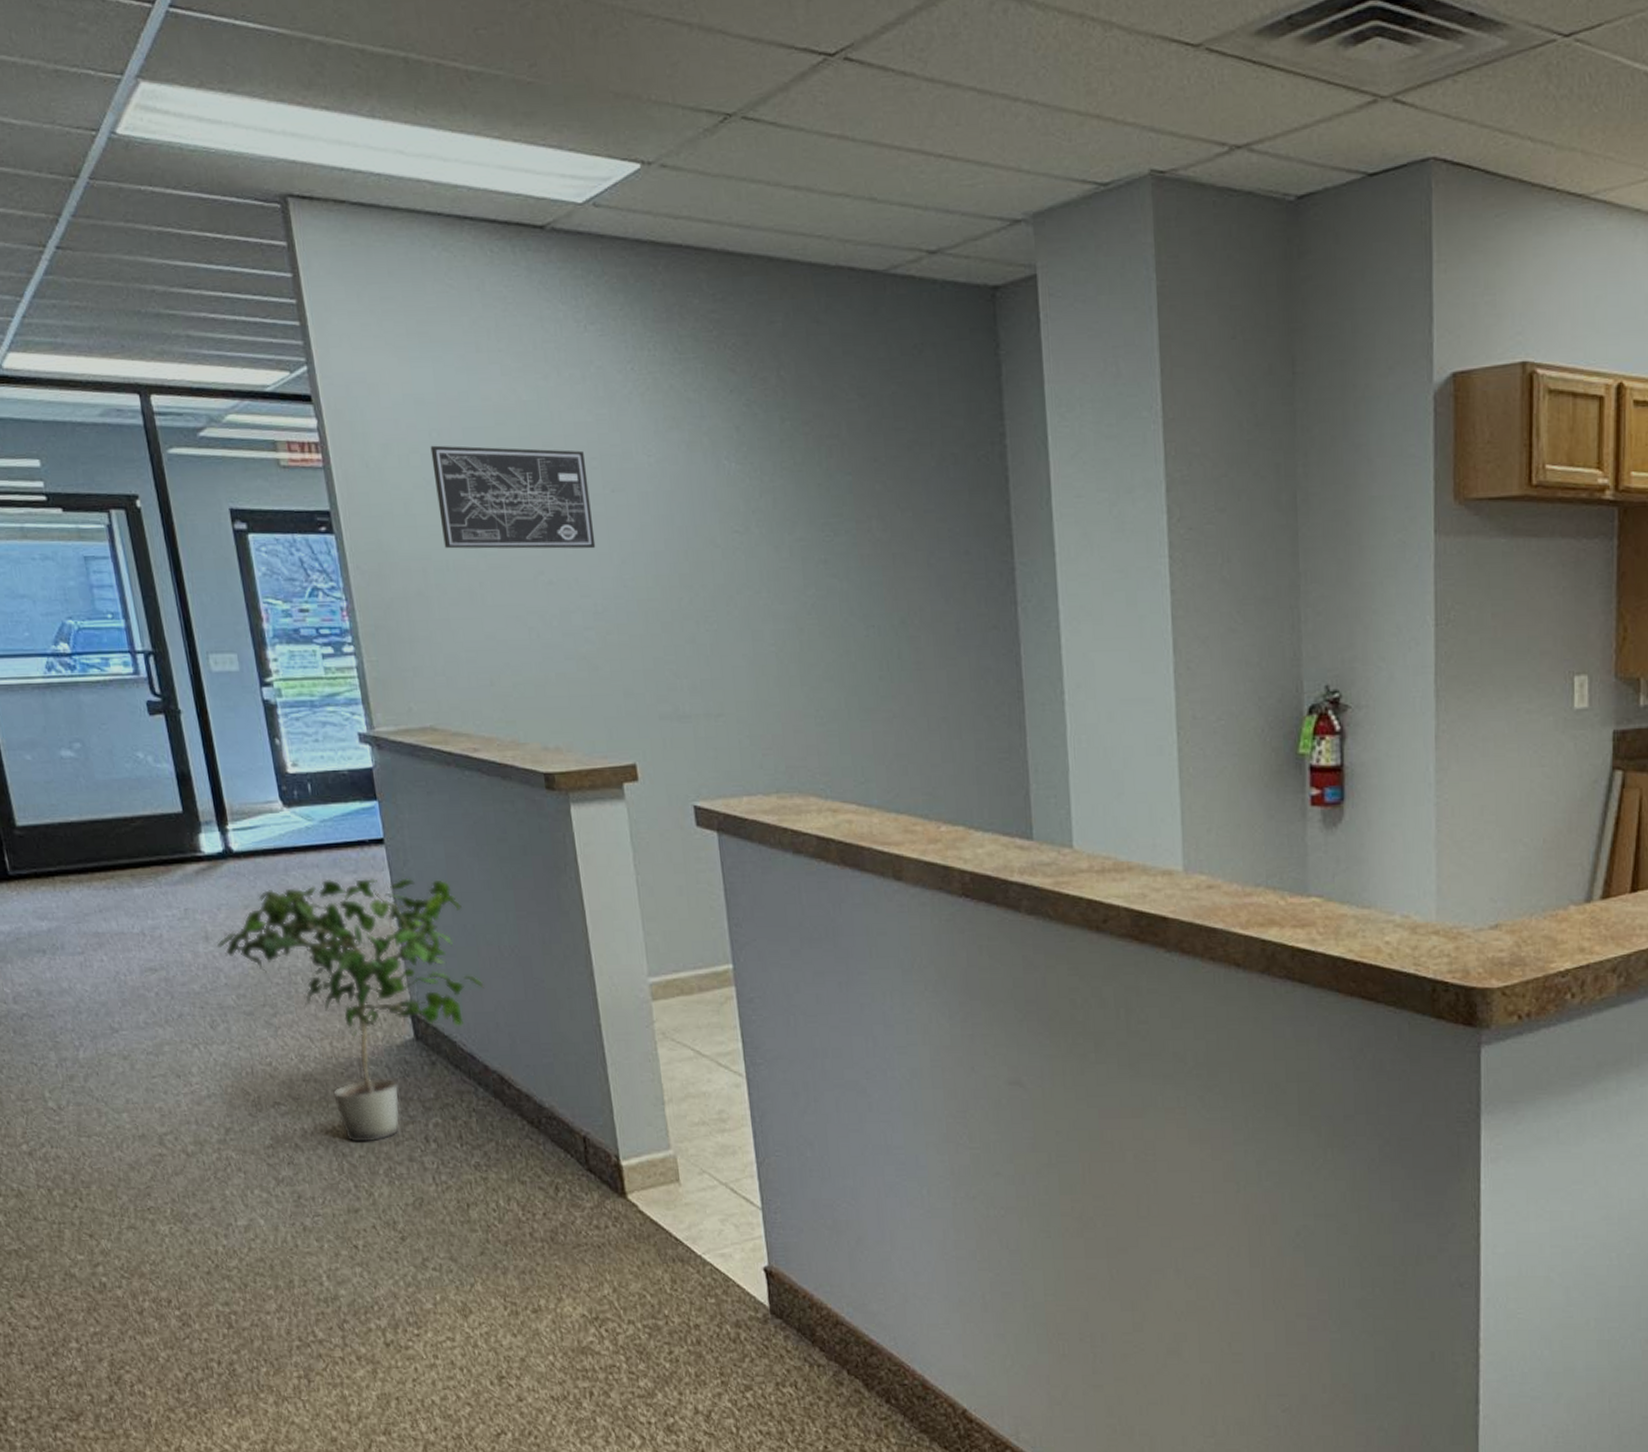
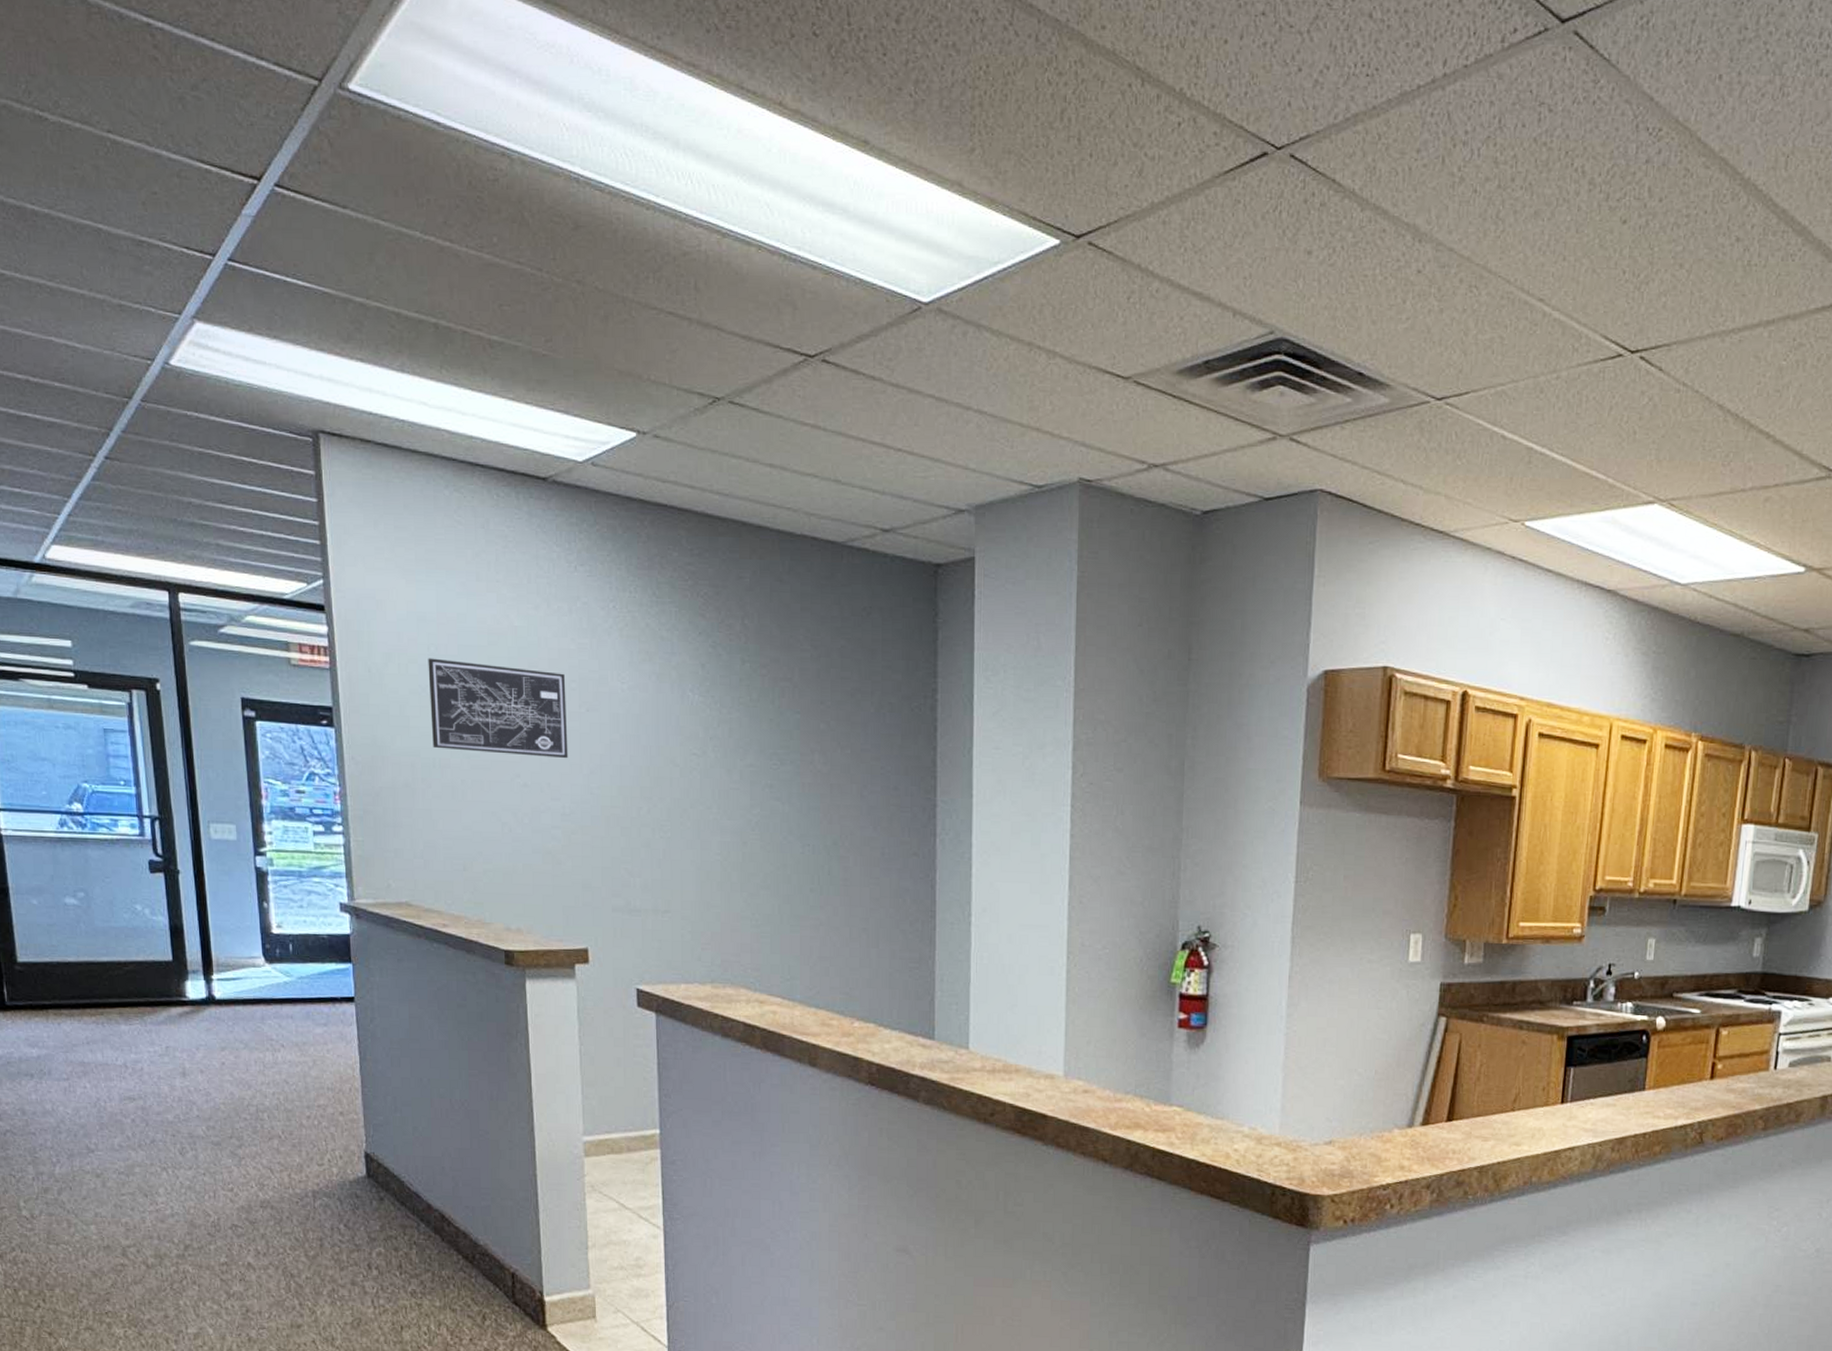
potted plant: present [216,878,484,1142] -> none [192,1029,434,1266]

